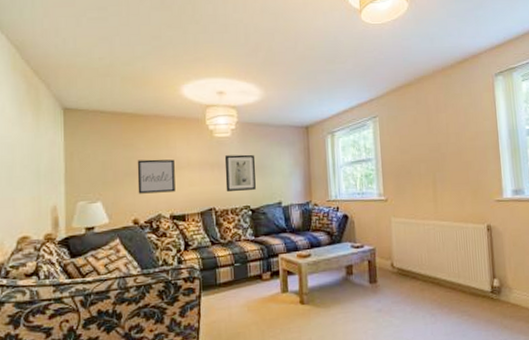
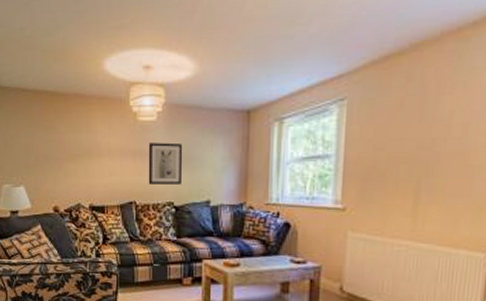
wall art: present [137,159,176,194] -> none [57,144,95,181]

